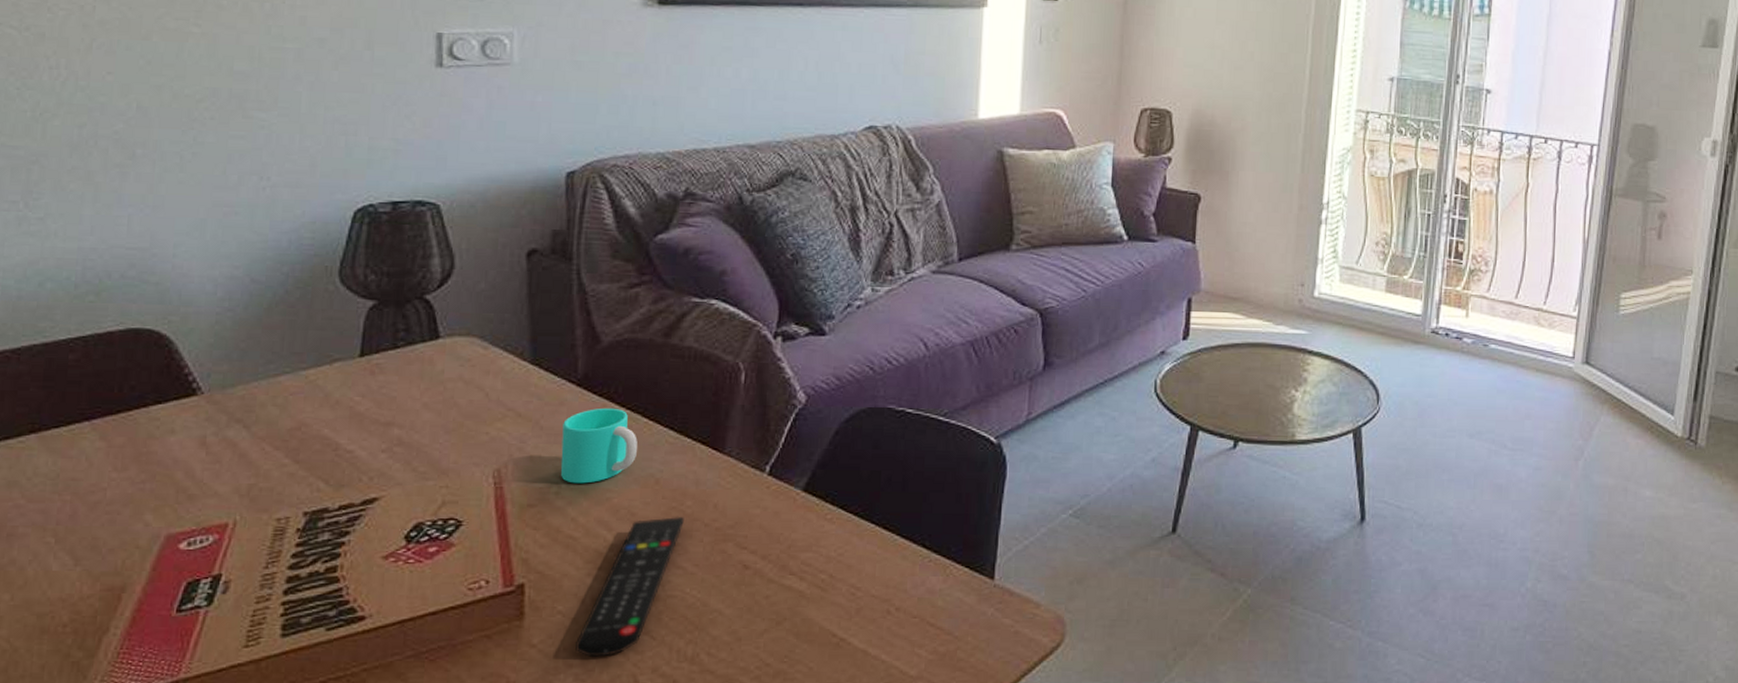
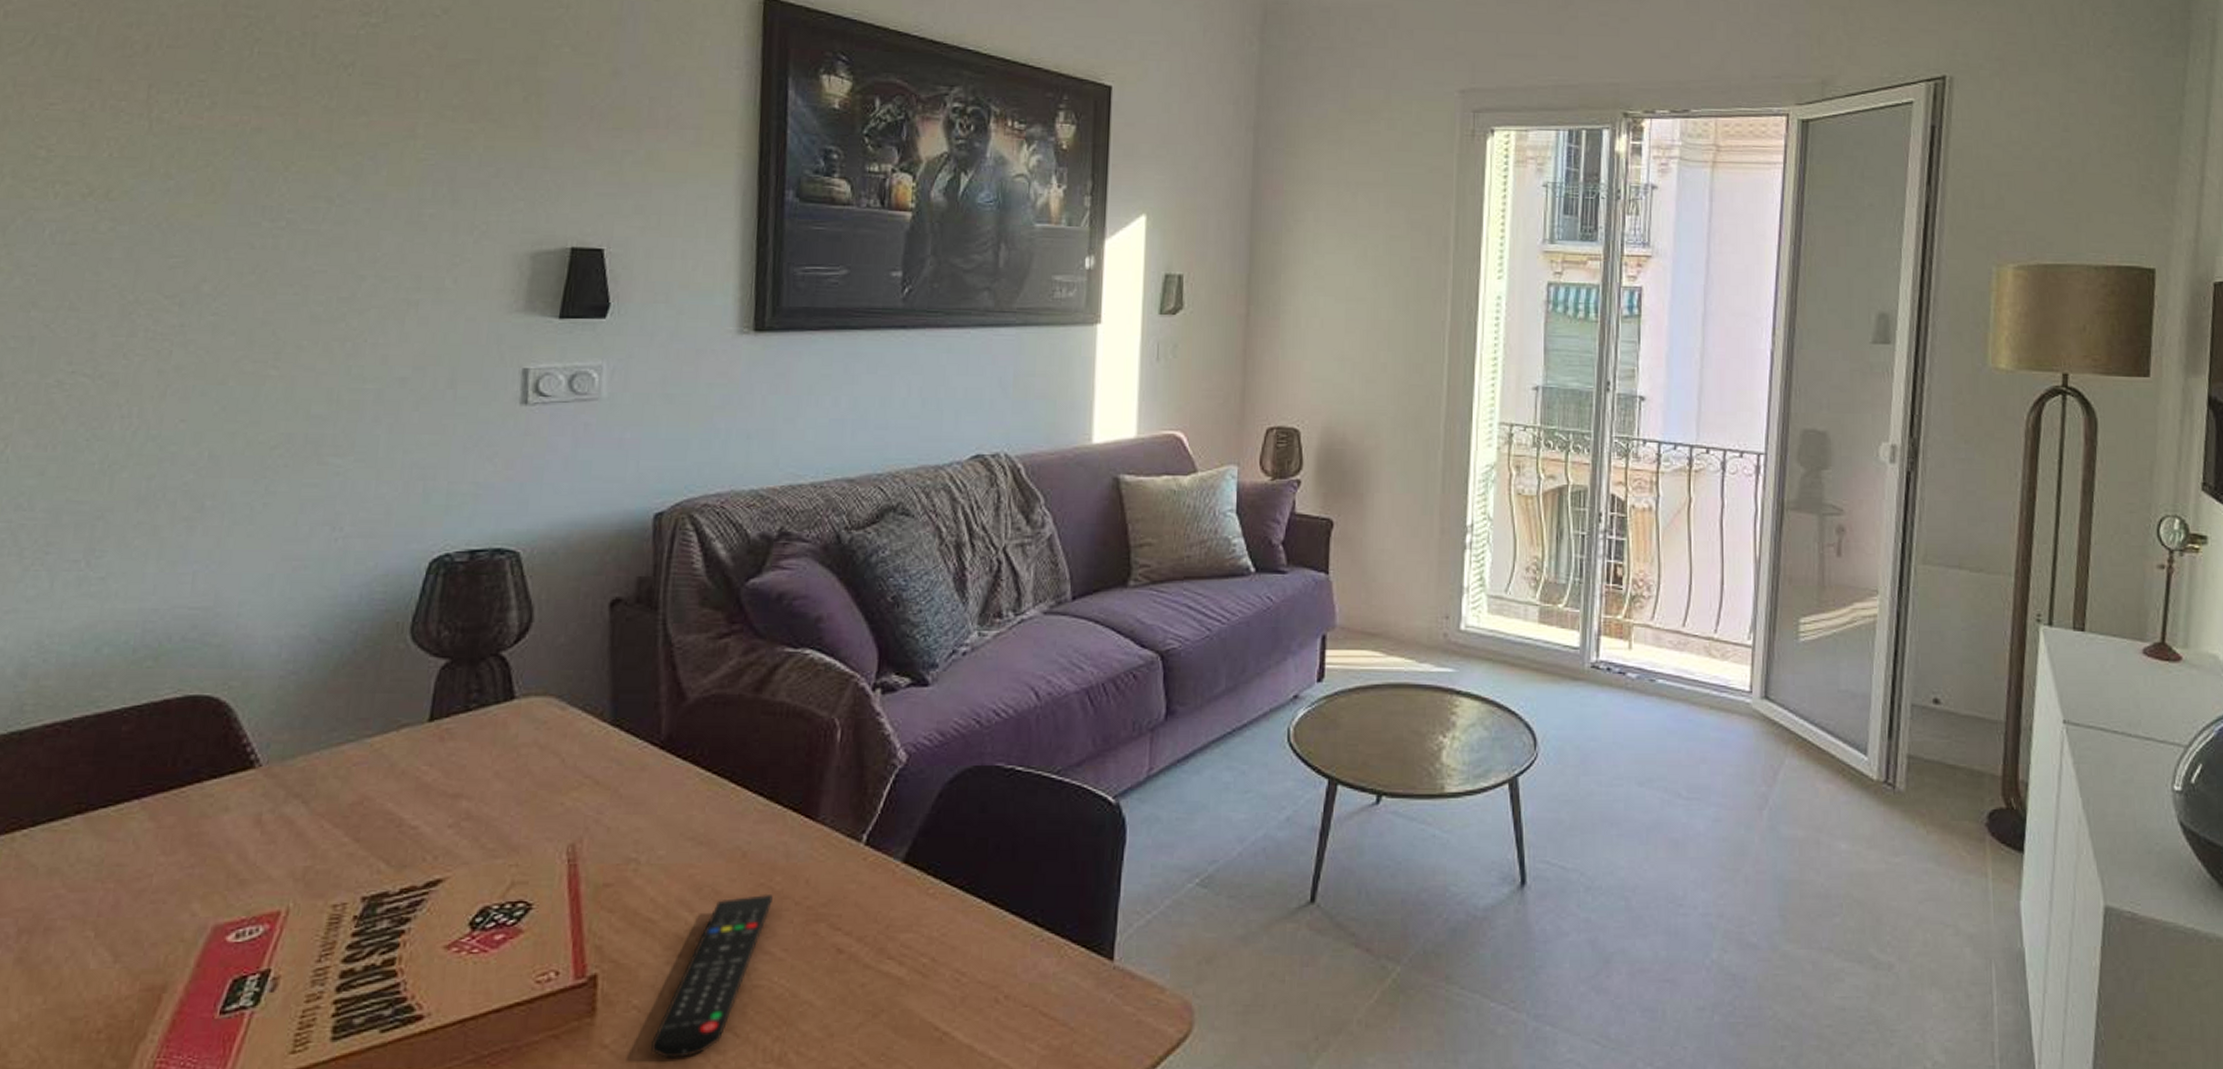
cup: present [560,407,638,484] -> none [640,772,724,859]

